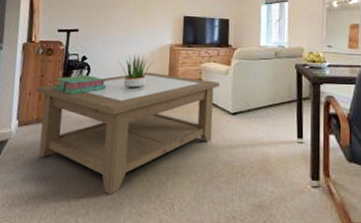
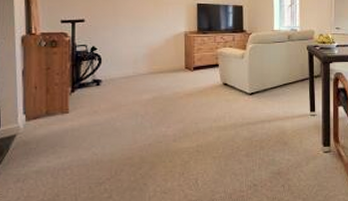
coffee table: present [36,71,219,195] -> none [42,59,236,178]
stack of books: present [54,75,107,95] -> none [63,66,121,86]
potted plant: present [117,55,153,89] -> none [130,43,168,76]

